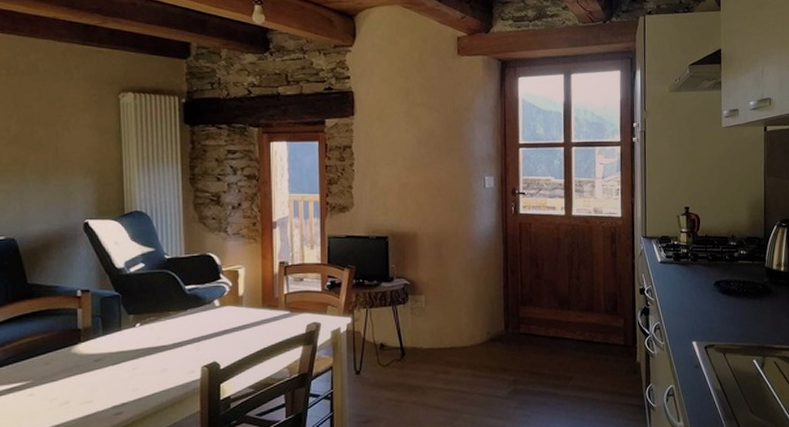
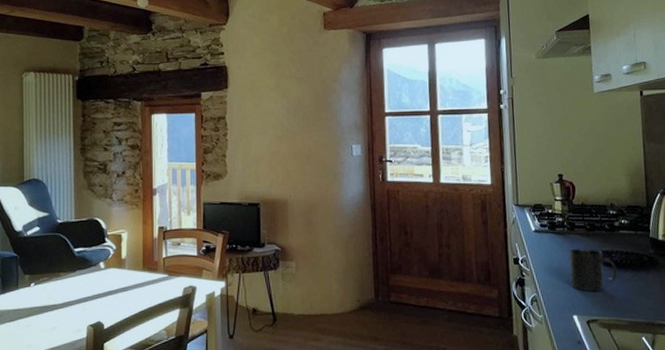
mug: none [691,278,734,320] -> present [568,248,617,292]

